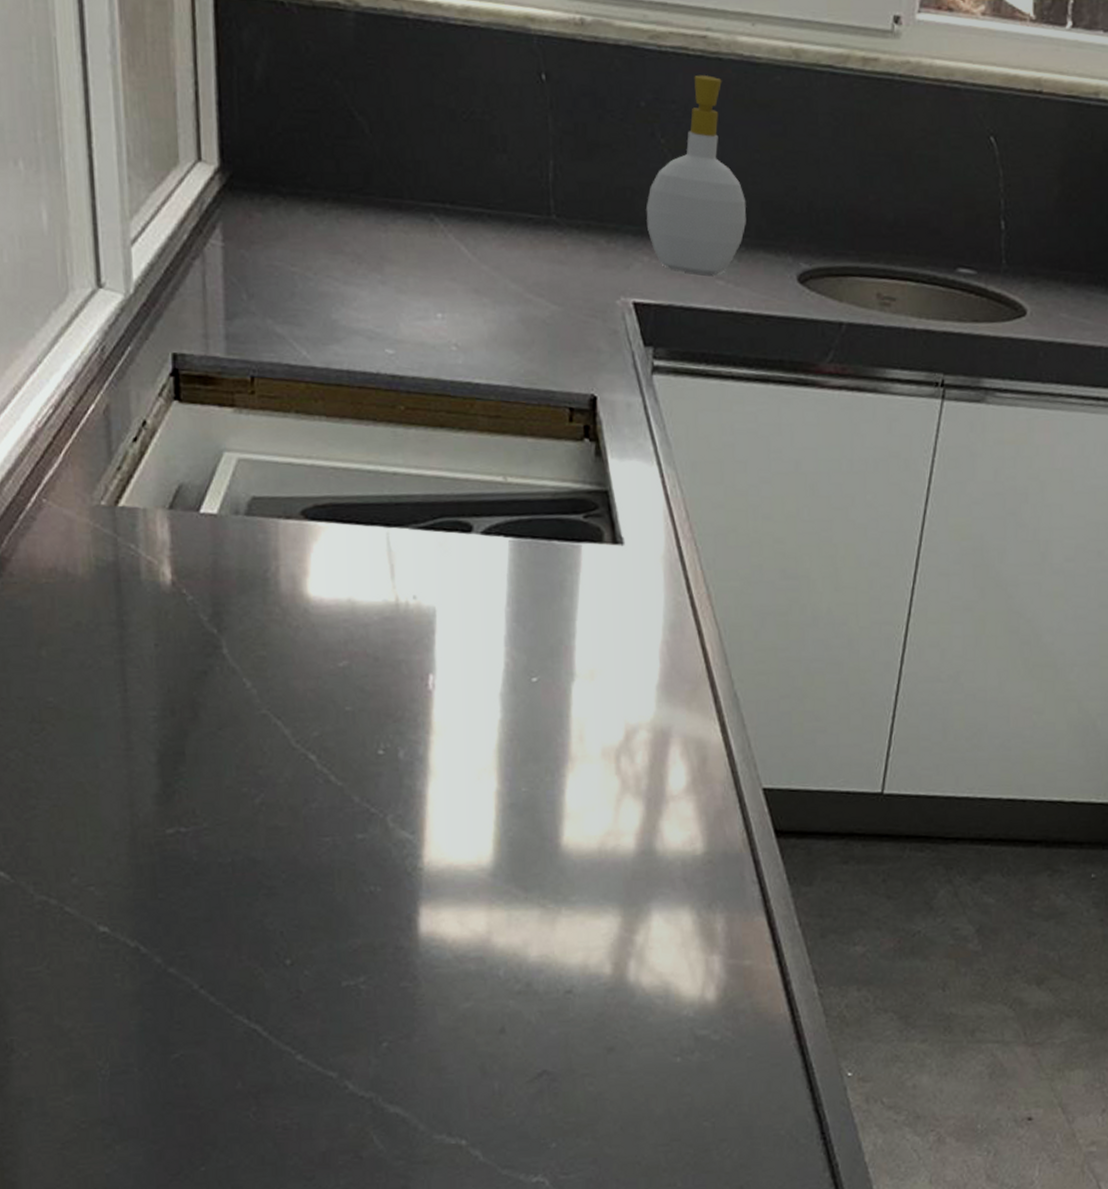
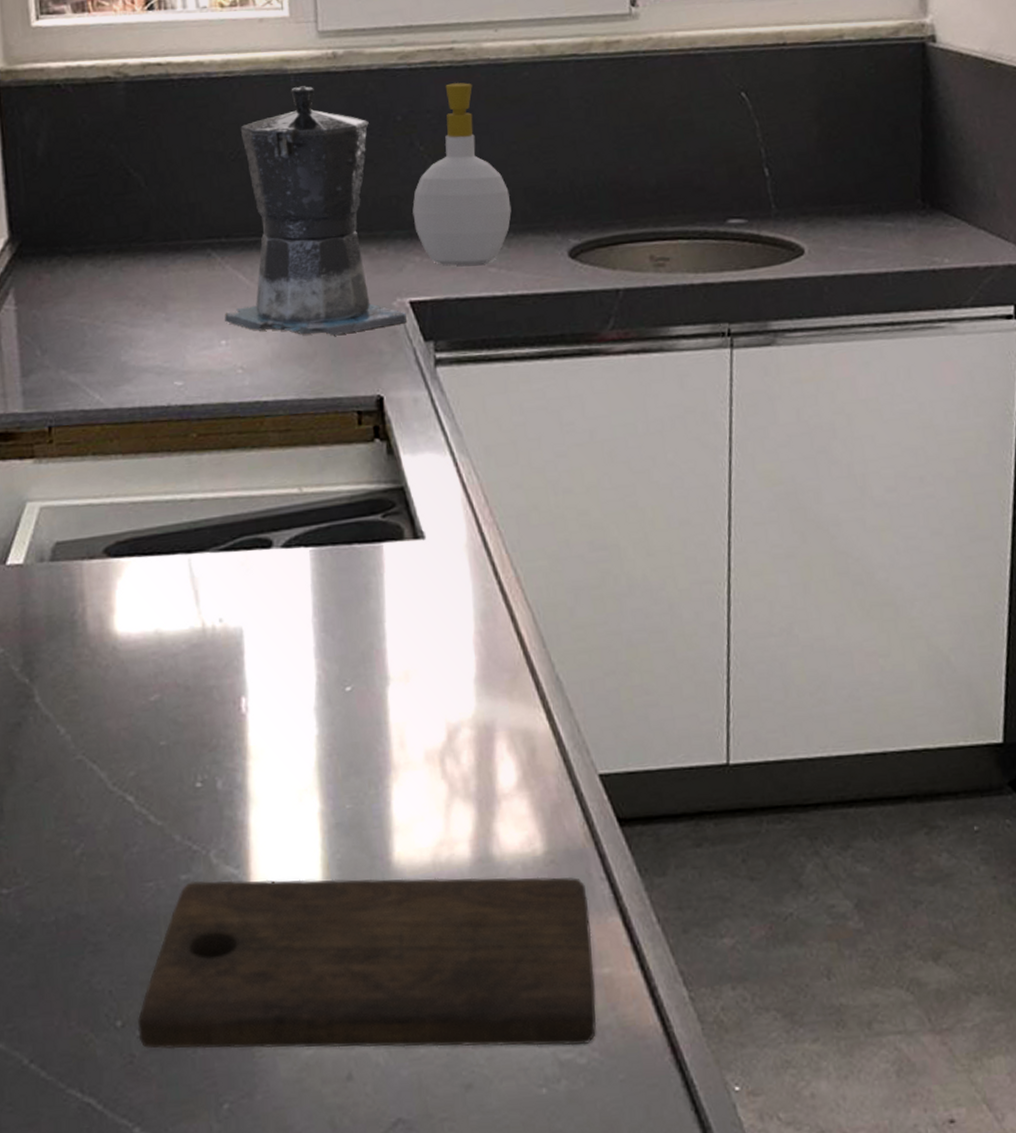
cutting board: none [306,840,739,1024] -> present [138,877,597,1049]
coffee maker: none [443,50,629,326] -> present [225,86,408,336]

